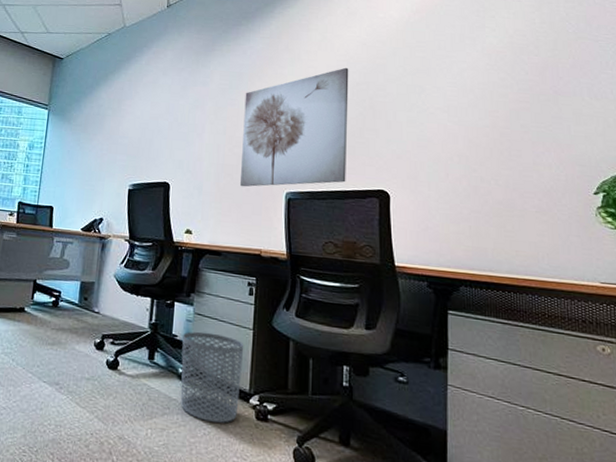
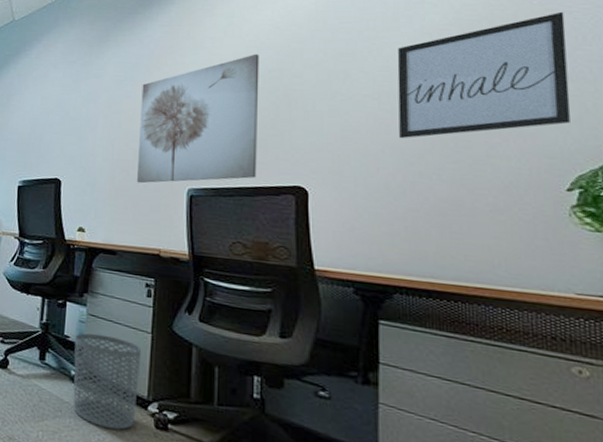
wall art: none [463,40,597,148] -> present [397,11,571,139]

